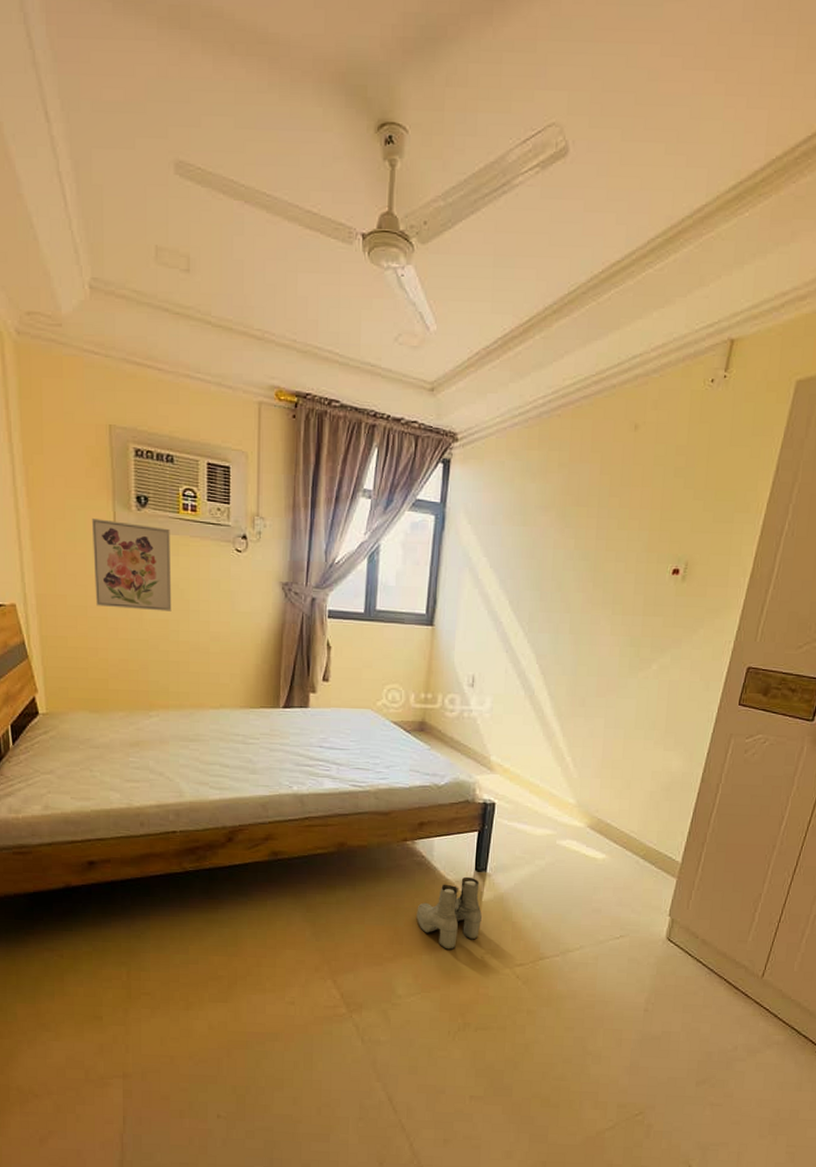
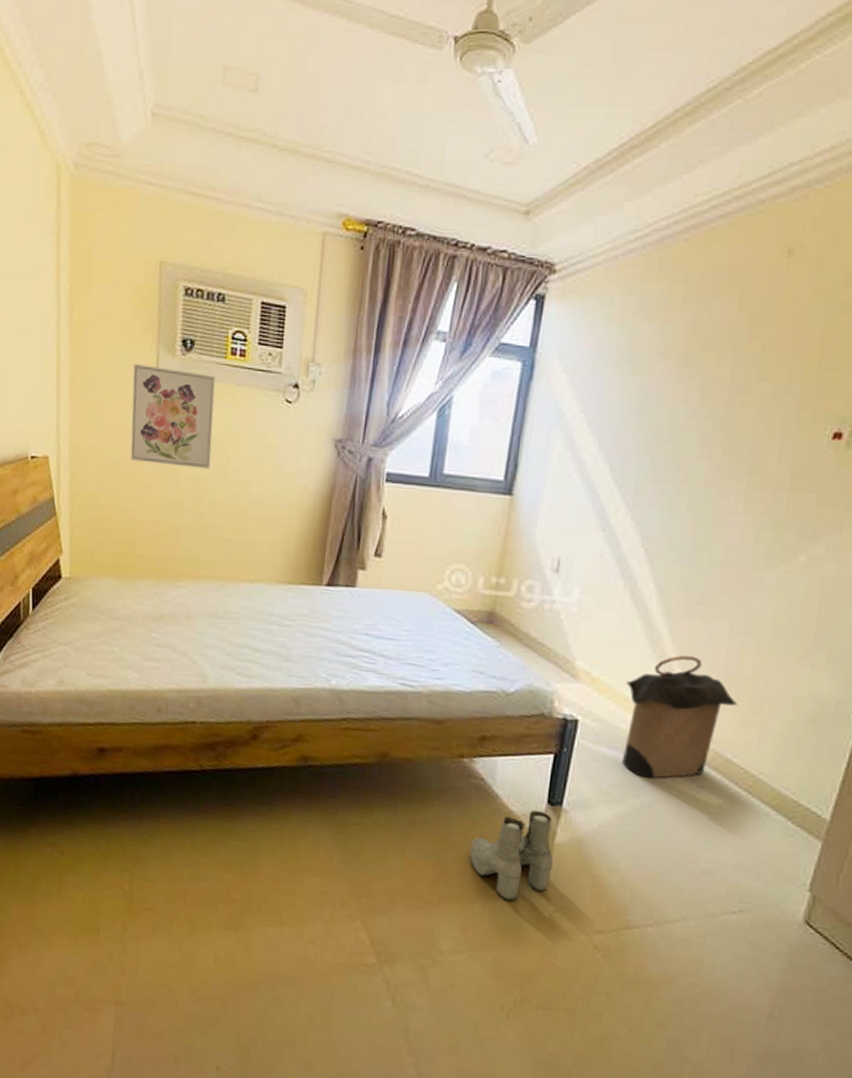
laundry hamper: none [530,746,613,844] -> present [622,655,738,779]

